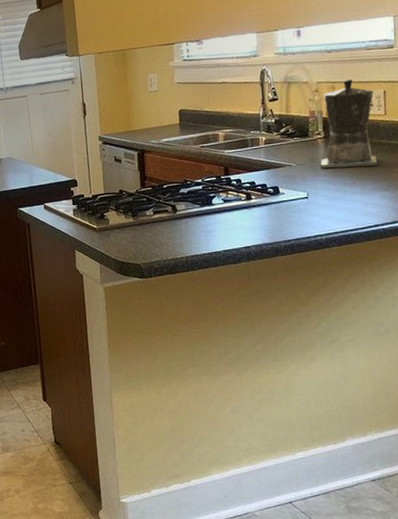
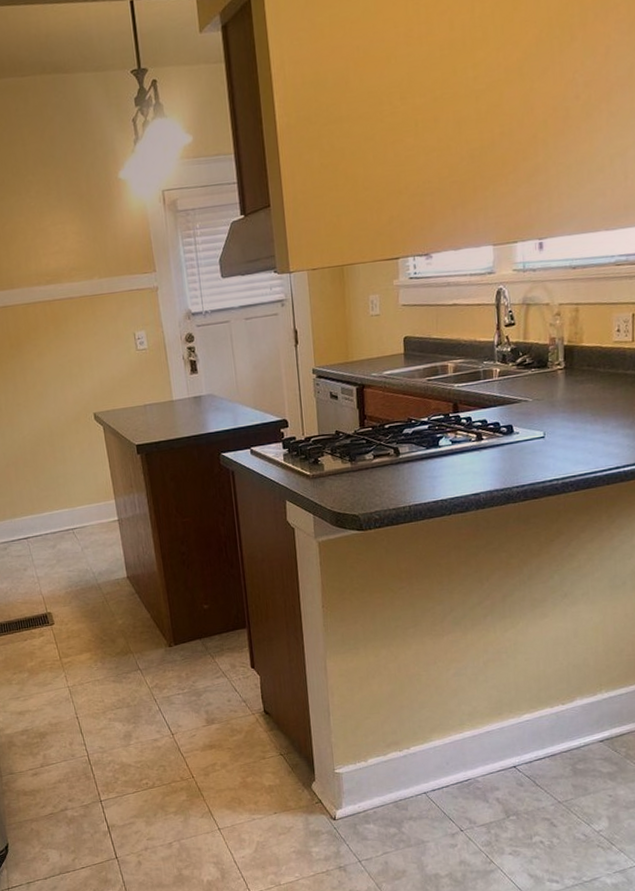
coffee maker: present [320,79,378,168] -> none [559,300,622,404]

